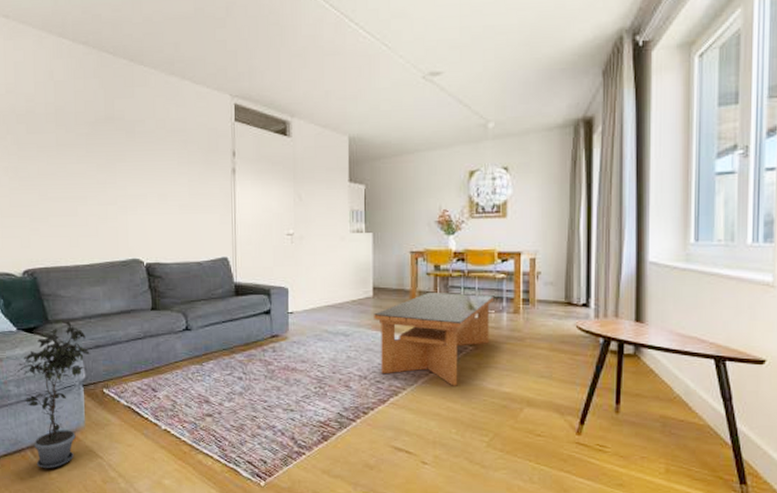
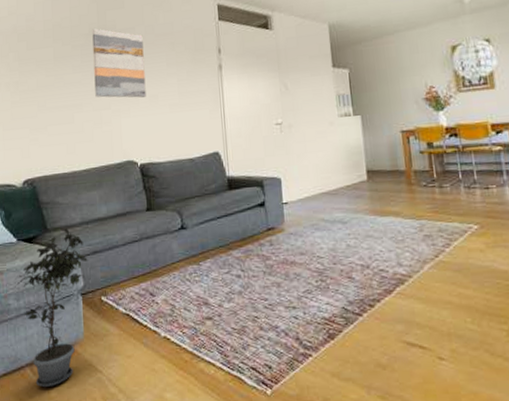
wall art: none [98,117,155,195] -> present [92,28,146,98]
coffee table: present [374,291,493,386] -> none [370,169,494,270]

